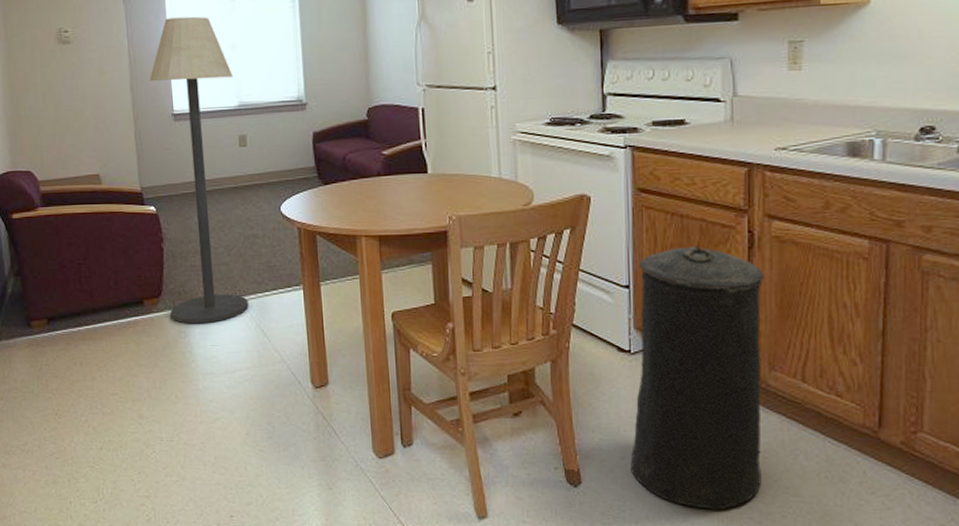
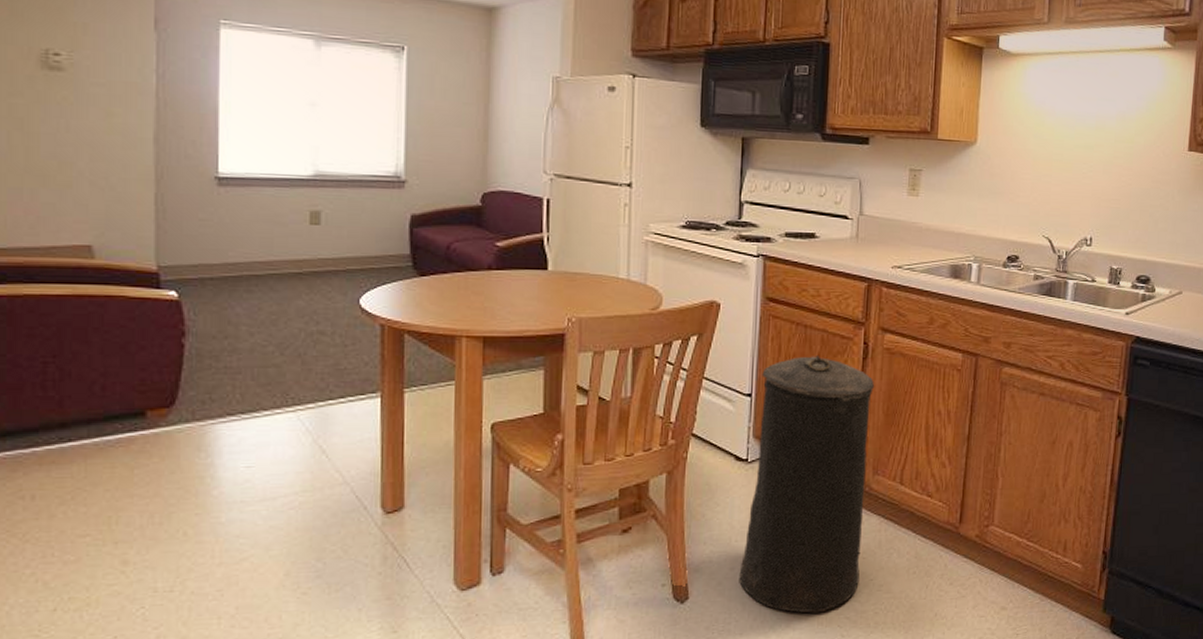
floor lamp: present [149,16,249,324] -> none [184,58,309,441]

